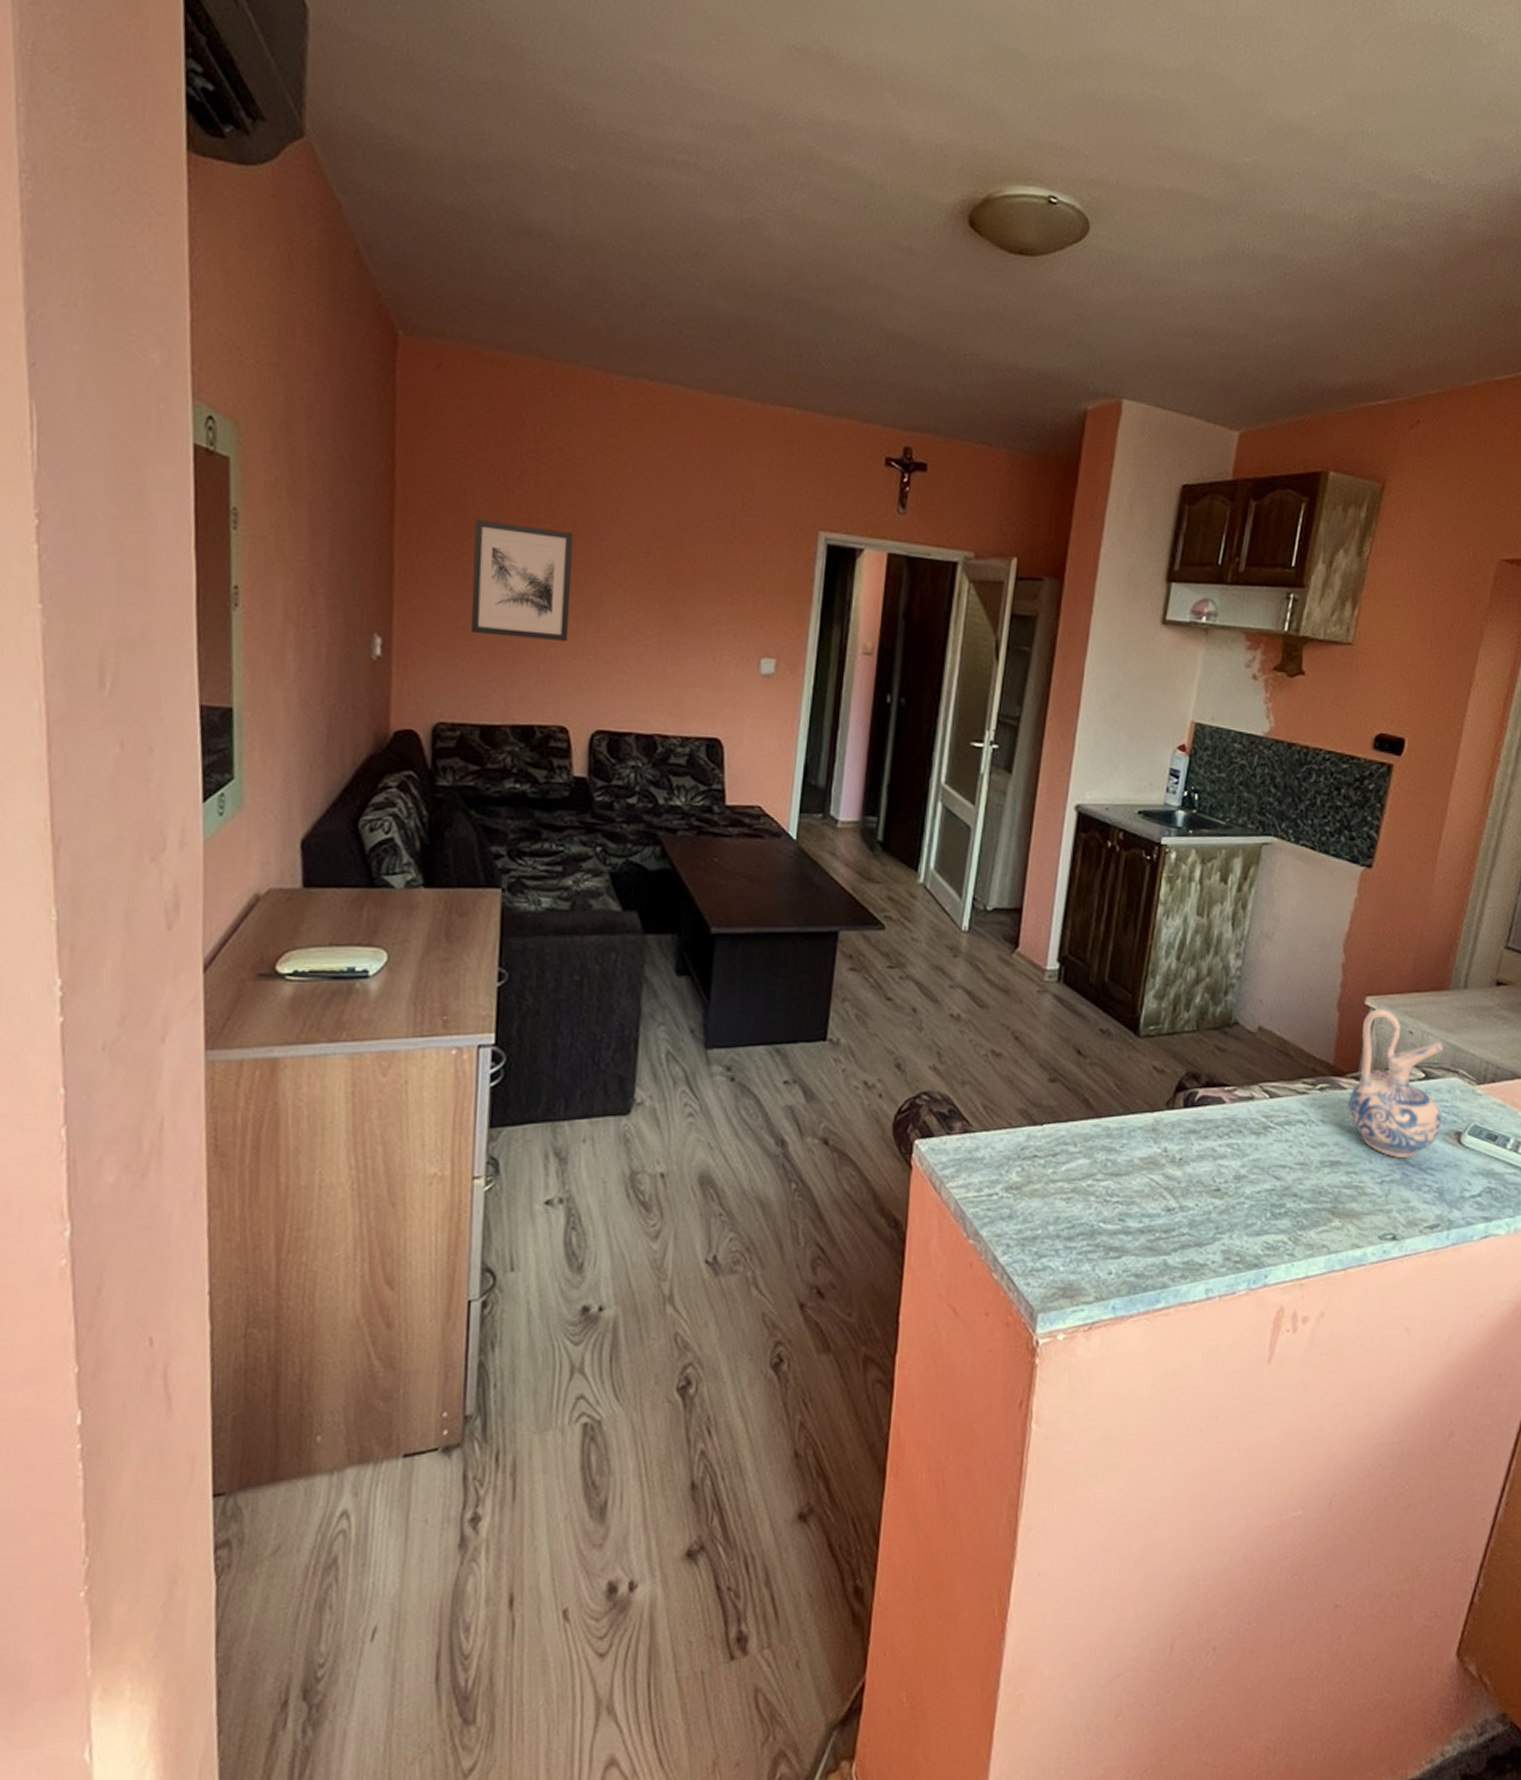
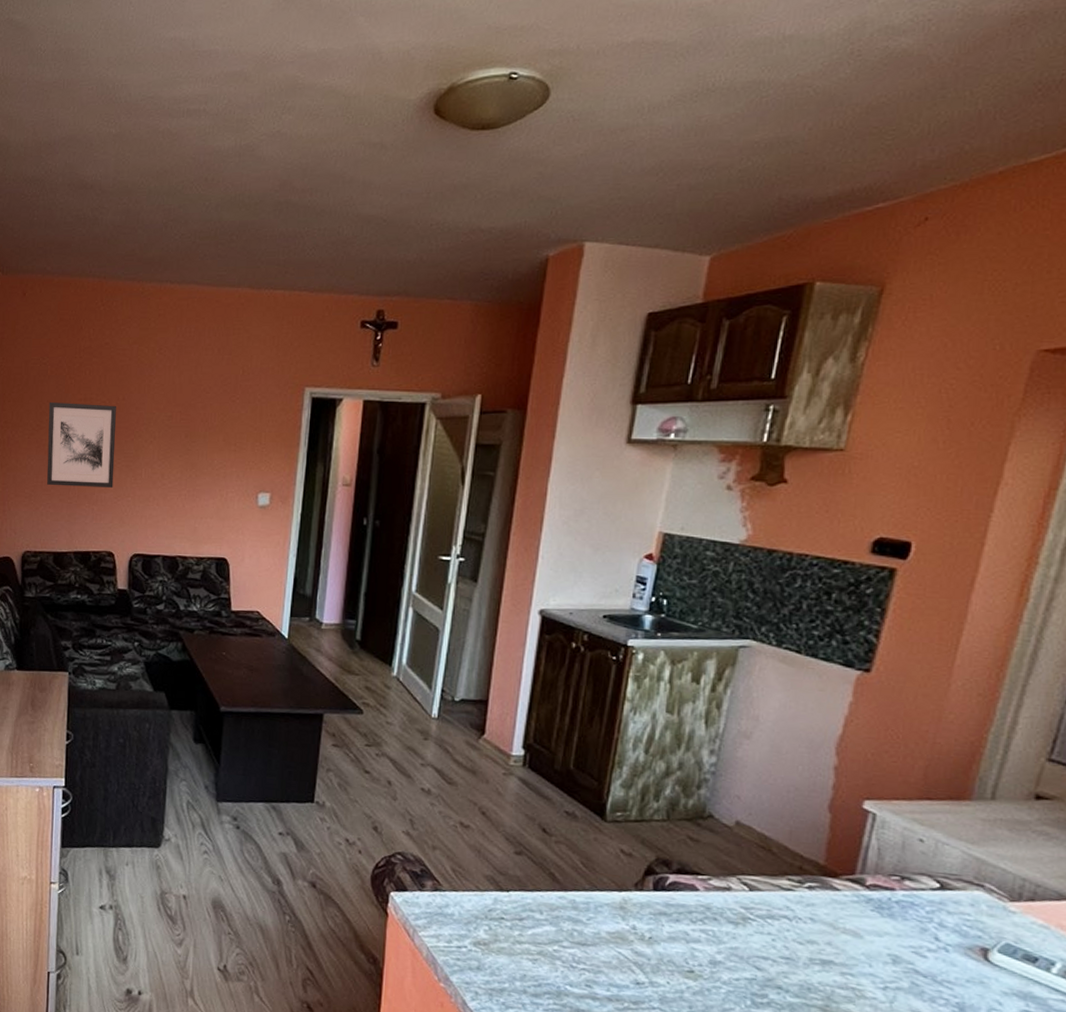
ceramic pitcher: present [1347,1009,1443,1158] -> none [842,814,964,968]

